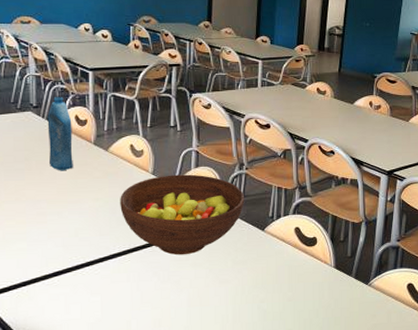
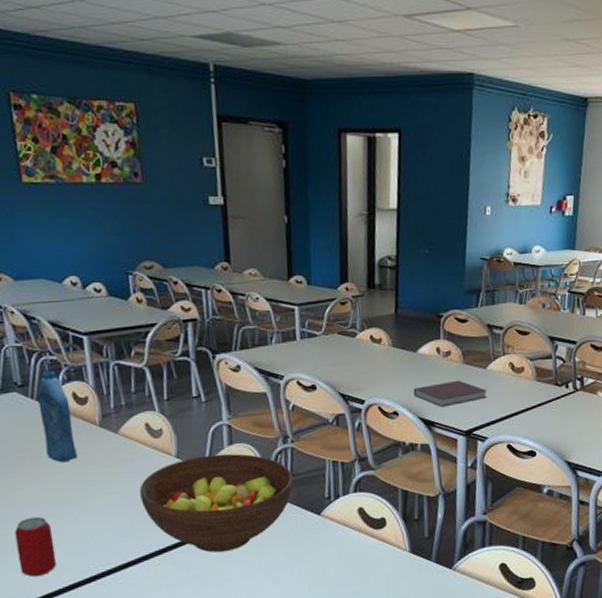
beverage can: none [16,213,47,263] -> present [14,516,57,577]
notebook: none [348,129,408,150] -> present [413,380,488,407]

